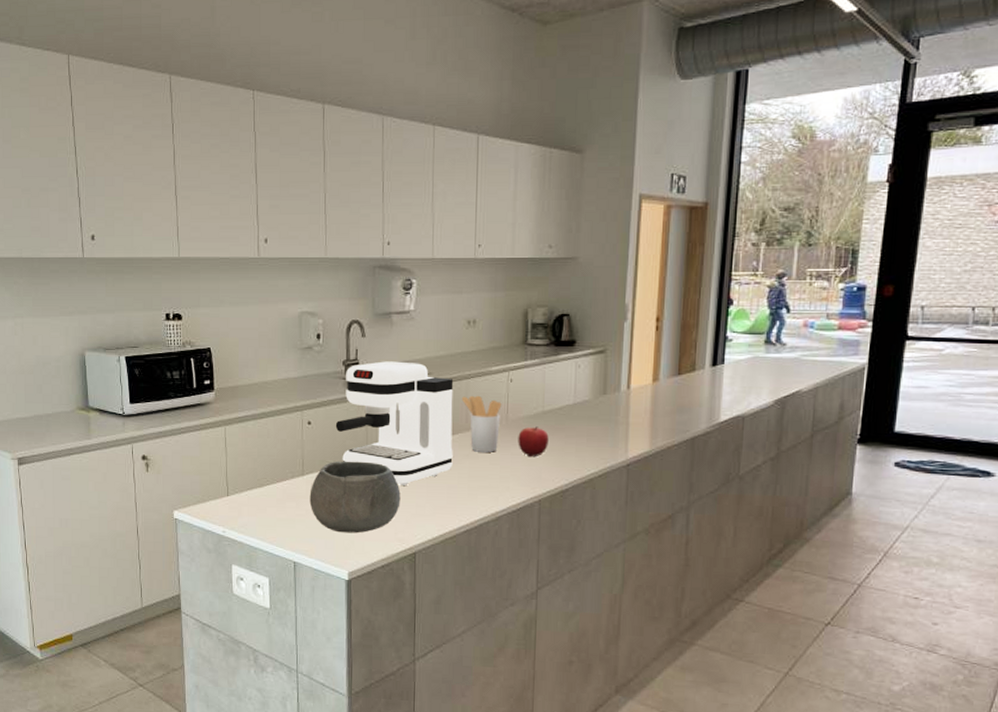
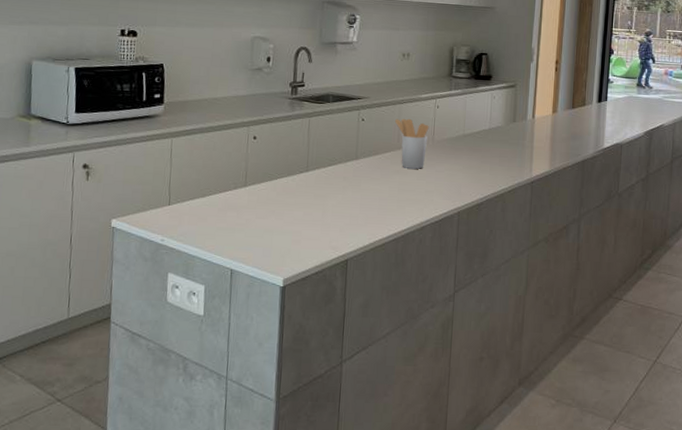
bowl: present [309,460,401,534] -> none [250,173,337,242]
coffee maker: present [335,361,454,487] -> none [279,85,389,198]
fruit: present [518,426,549,458] -> none [441,147,468,174]

